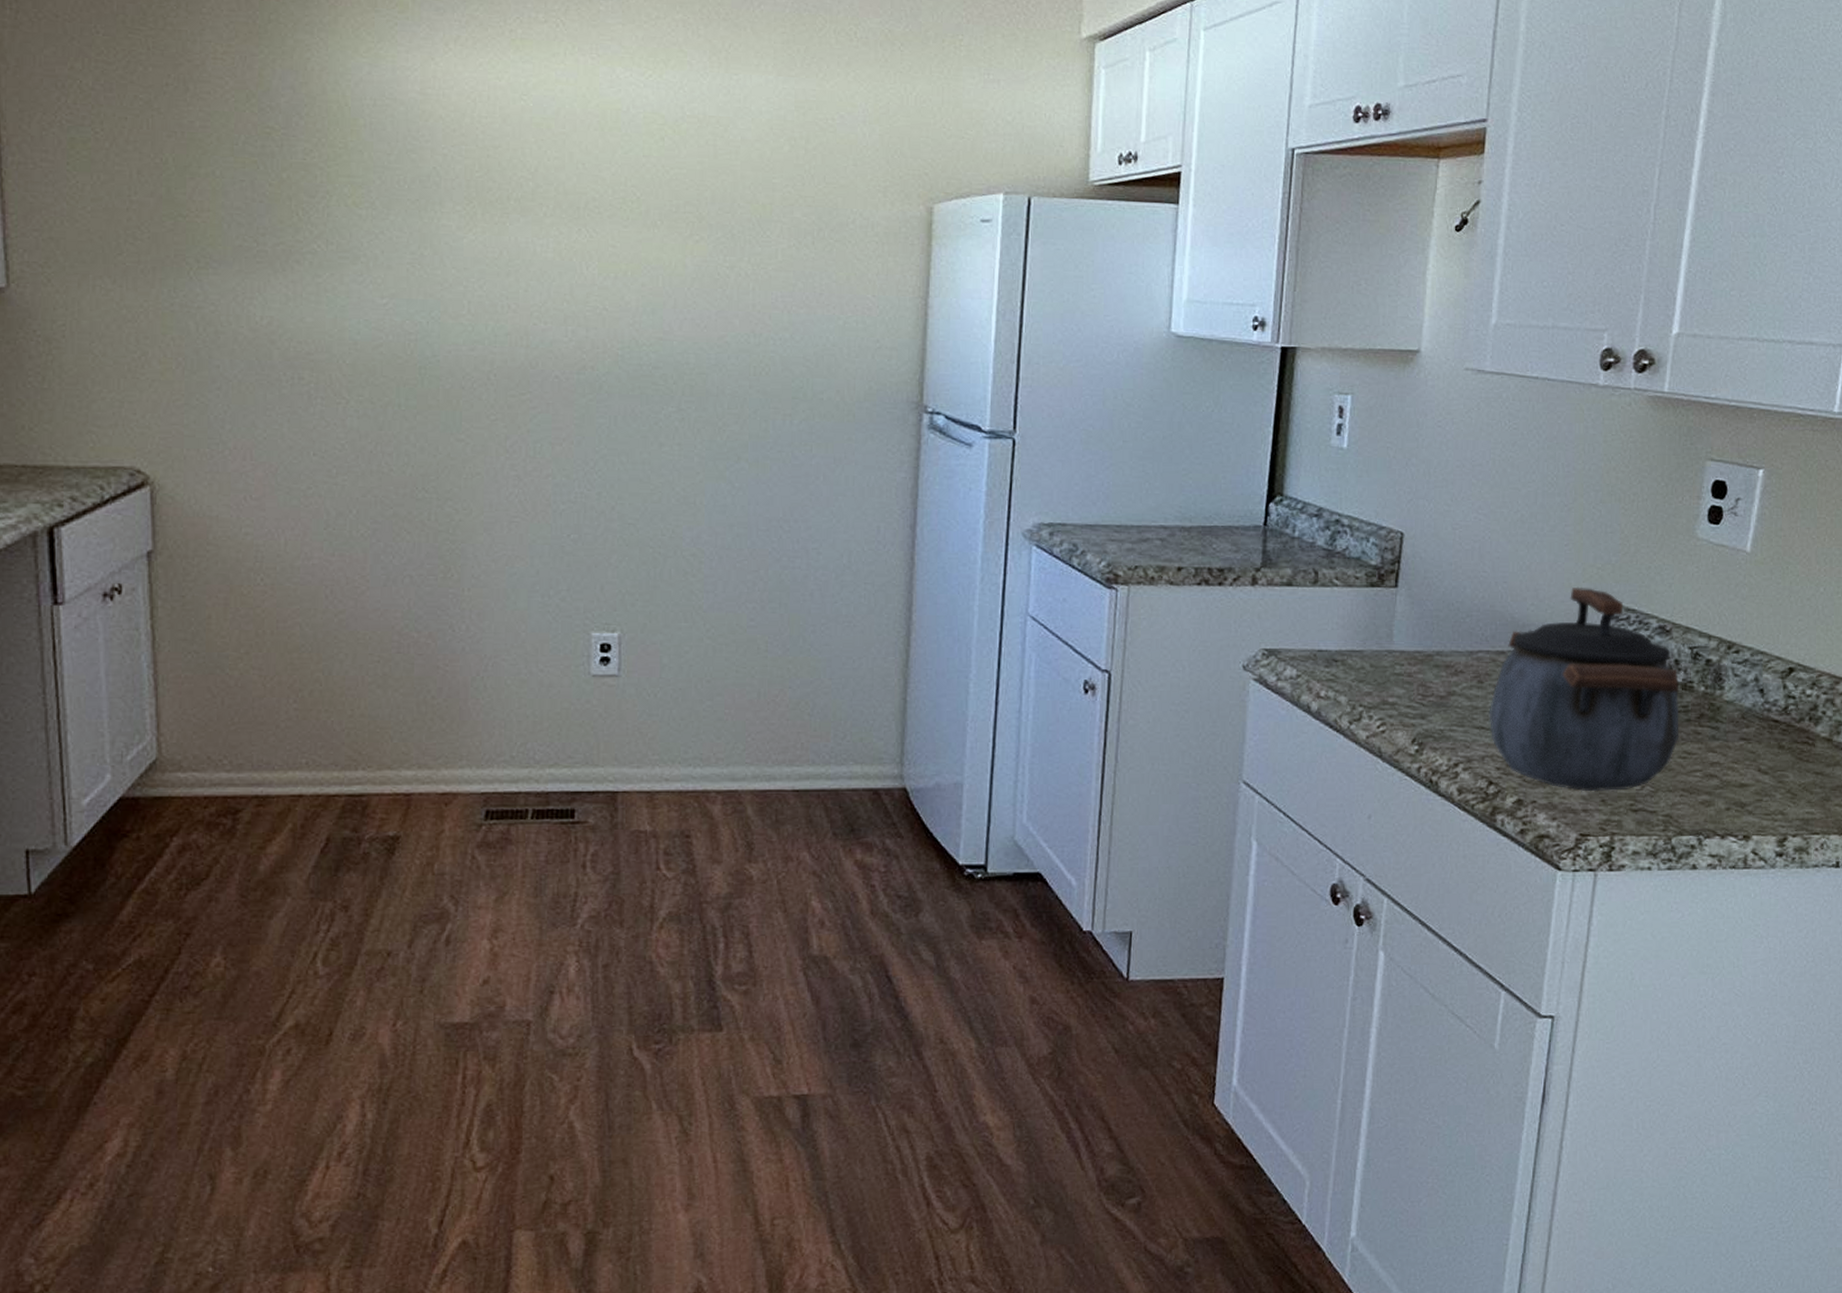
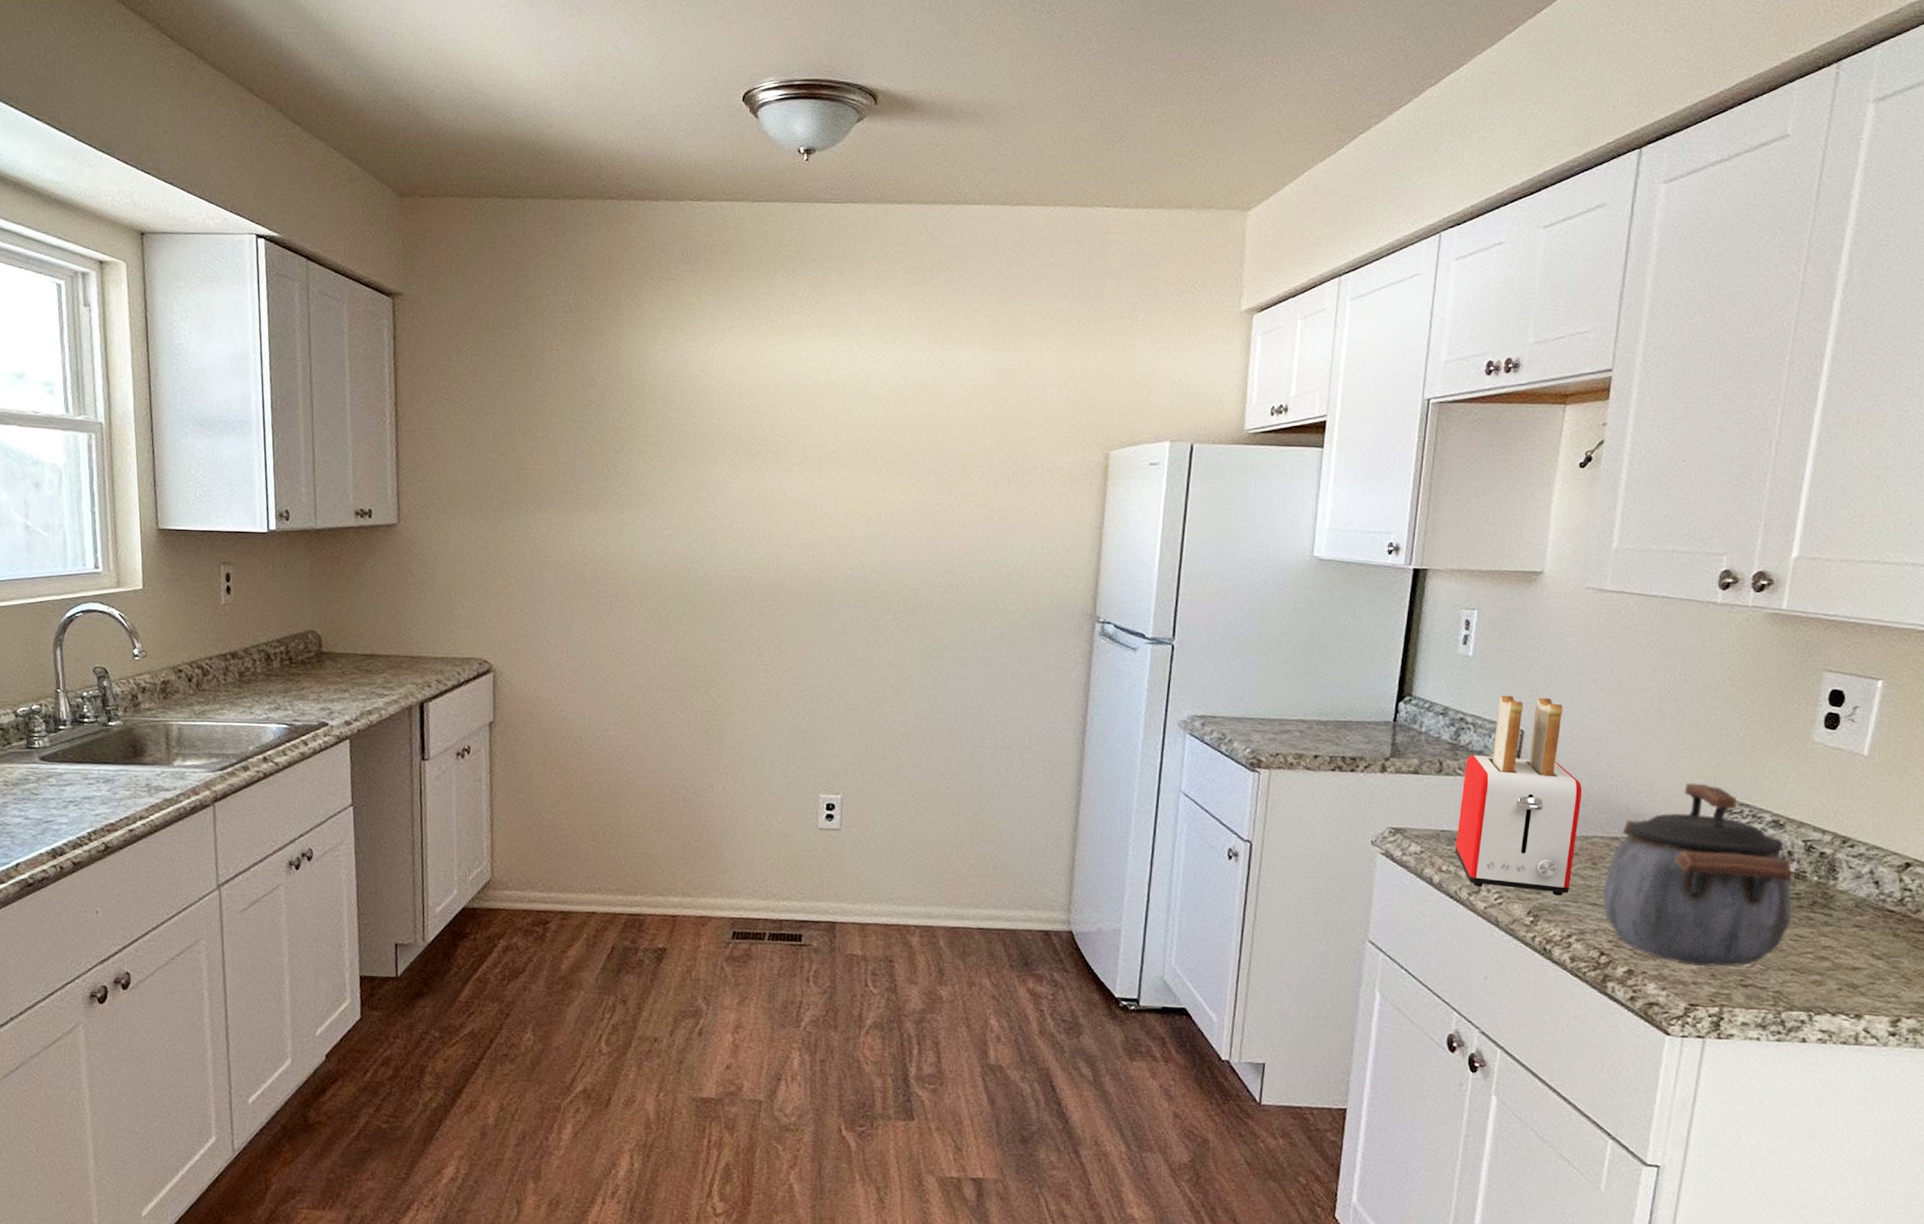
toaster: none [1333,492,1466,720] -> present [1455,695,1582,896]

